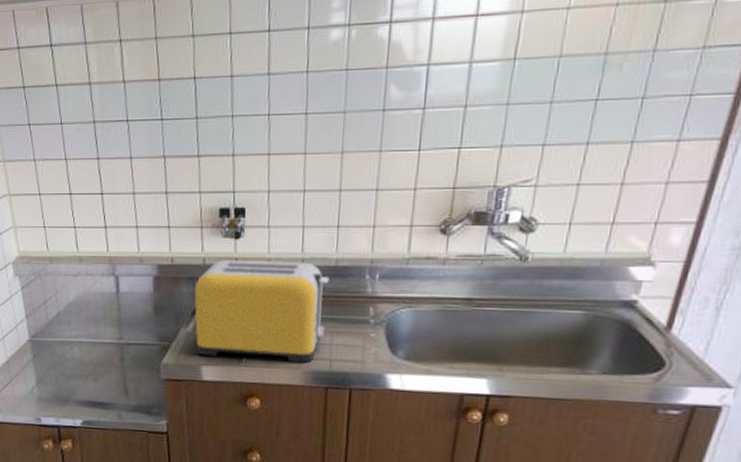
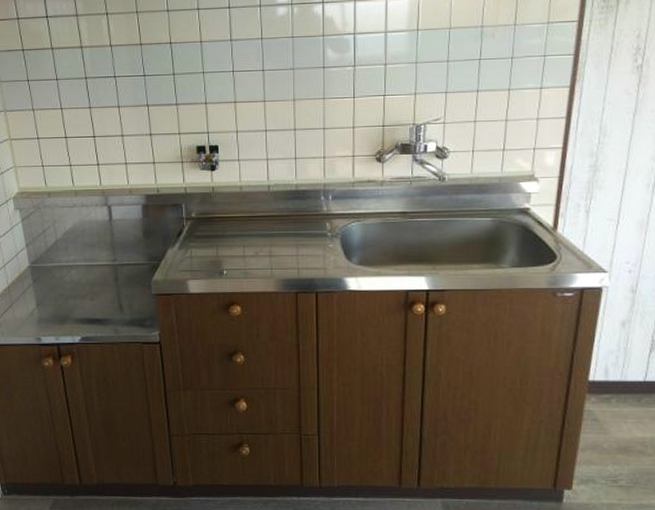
toaster: present [194,260,329,363] -> none [178,188,292,272]

